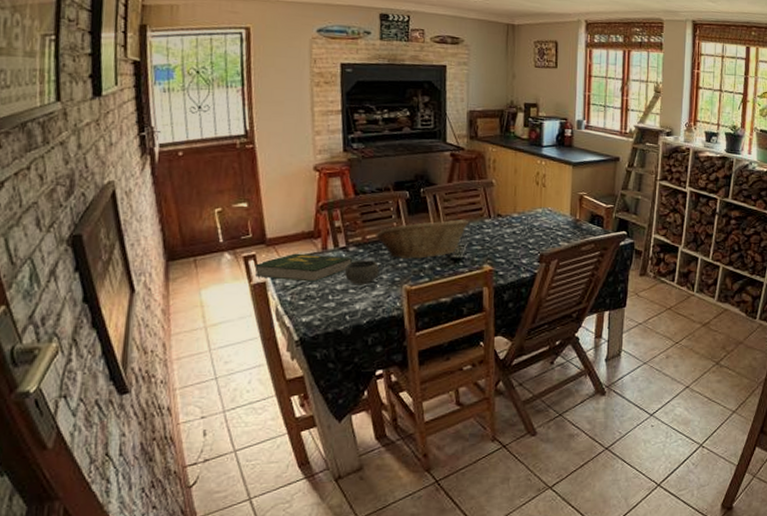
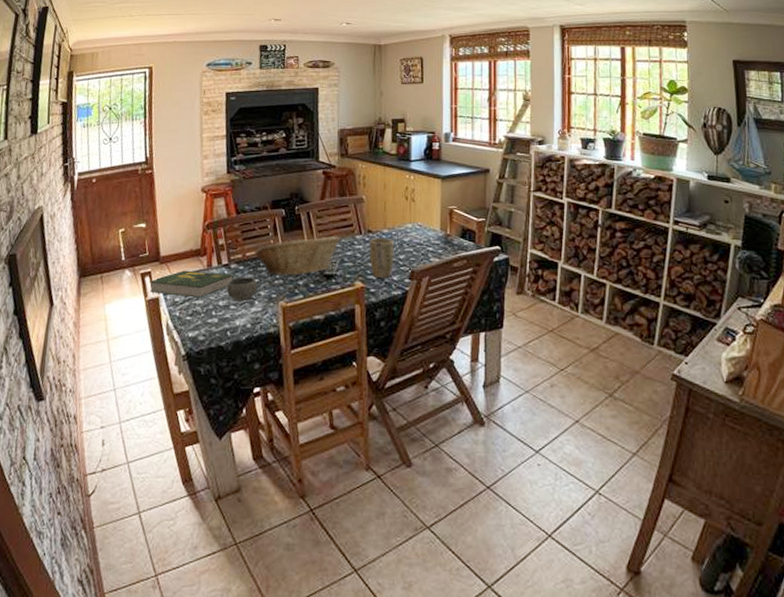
plant pot: none [498,222,524,261] -> present [369,238,394,278]

